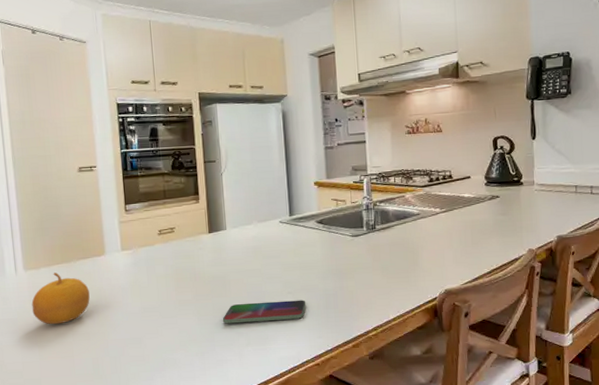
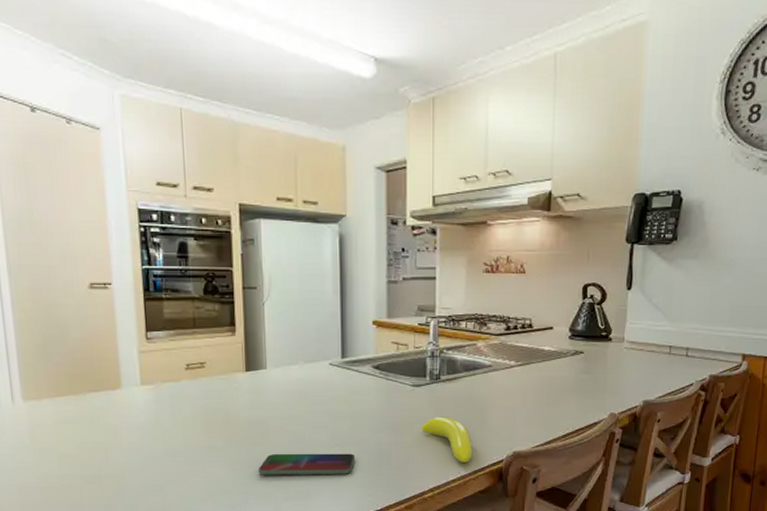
fruit: present [31,272,90,325] -> none [32,405,103,464]
banana: none [362,261,409,302] -> present [421,416,473,462]

